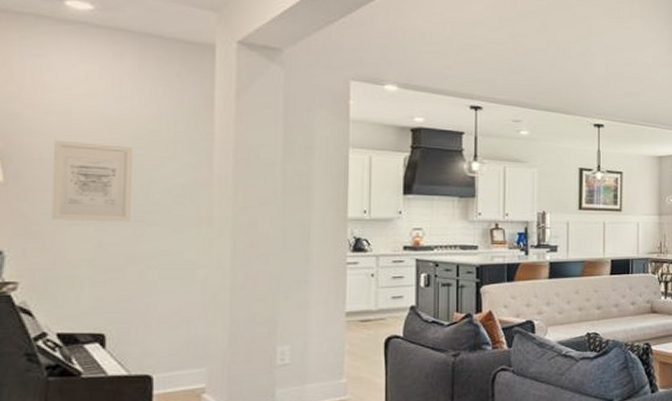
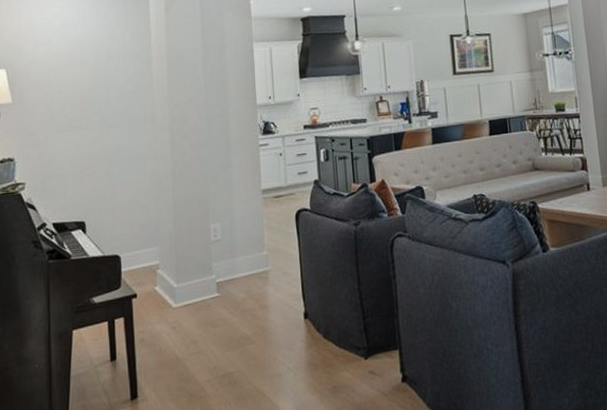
wall art: present [51,140,132,222] -> none [43,63,97,130]

